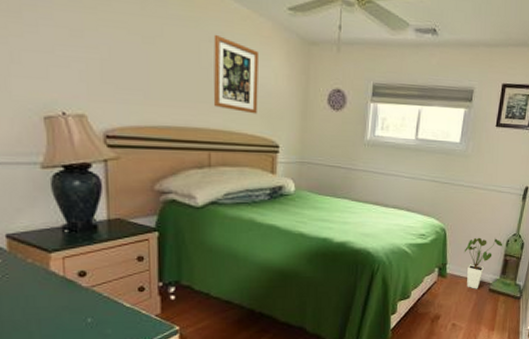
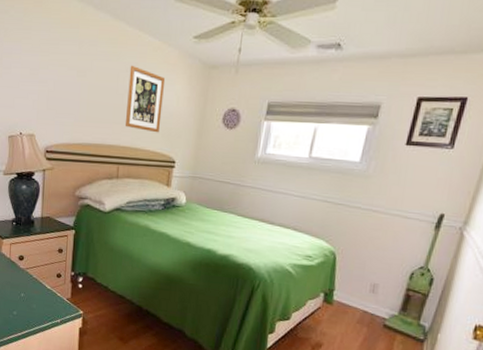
house plant: present [464,237,503,289] -> none [355,265,406,323]

